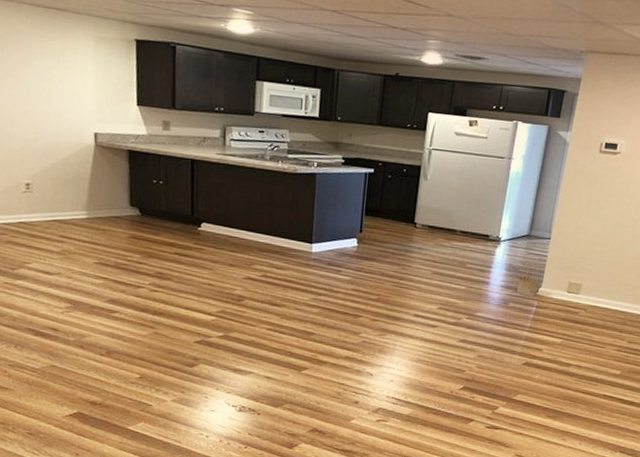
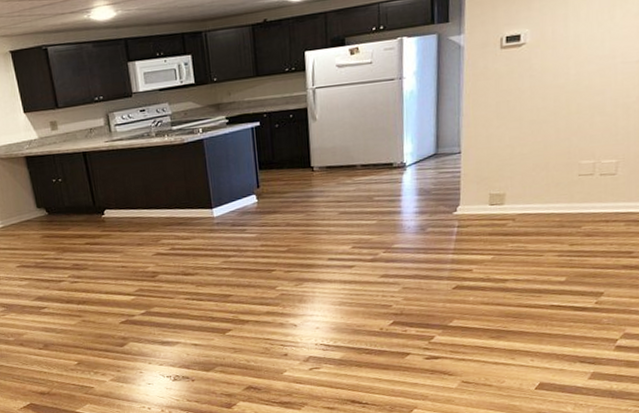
basket: present [517,257,540,296] -> none [431,175,457,217]

